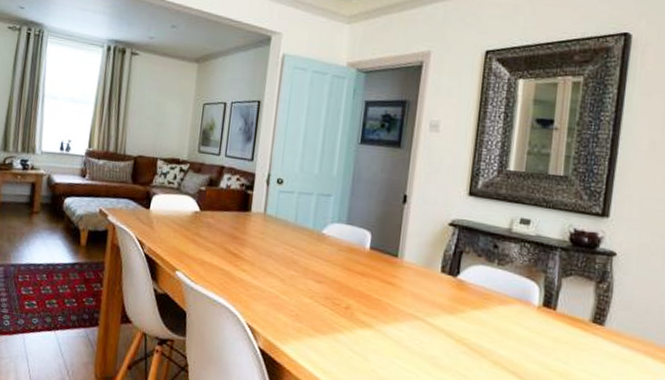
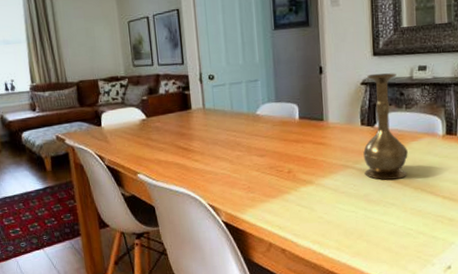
vase: none [436,216,493,347] -> present [363,73,408,180]

